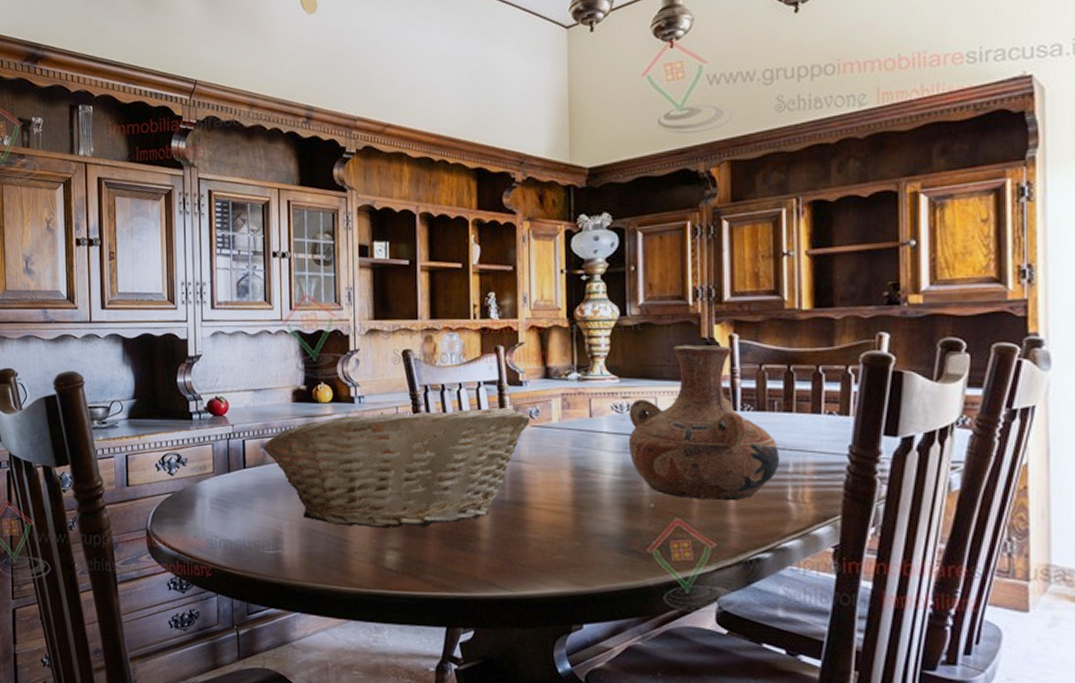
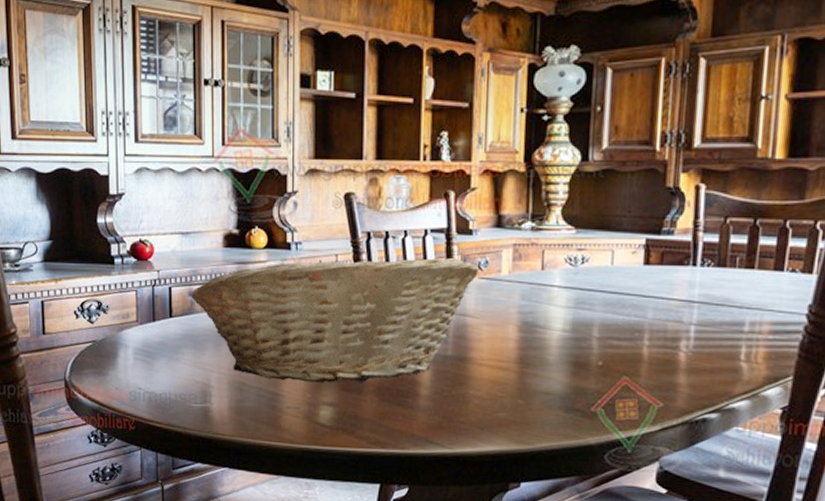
vase: present [628,344,780,501] -> none [580,194,737,360]

